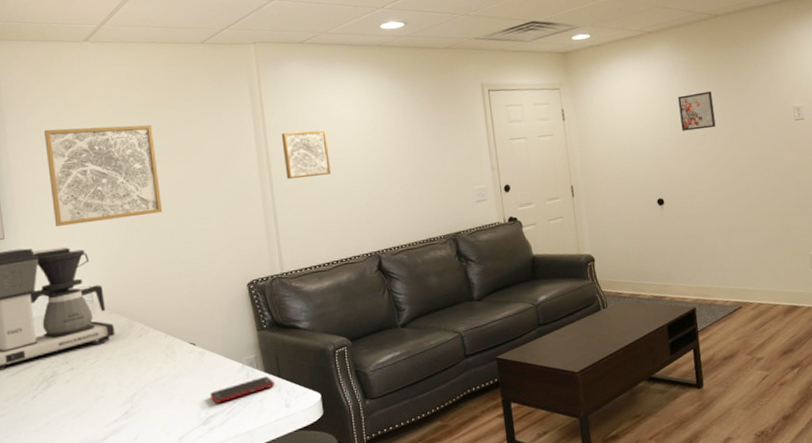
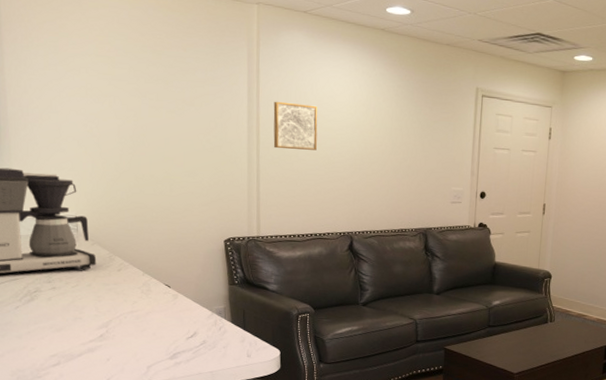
wall art: present [43,125,163,226] -> none [40,55,151,158]
cell phone: present [210,376,275,403] -> none [179,326,239,343]

